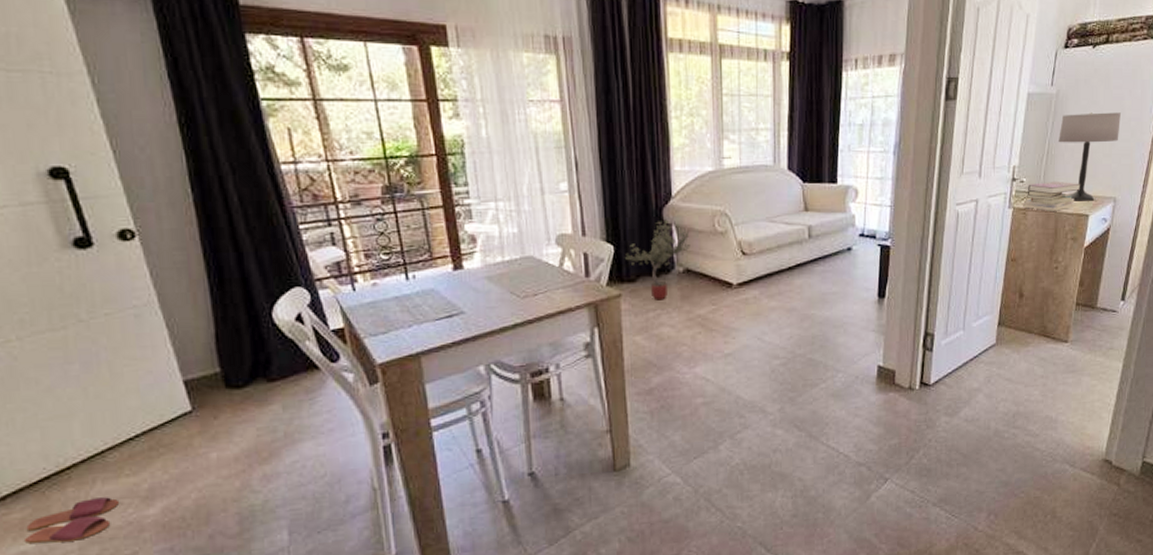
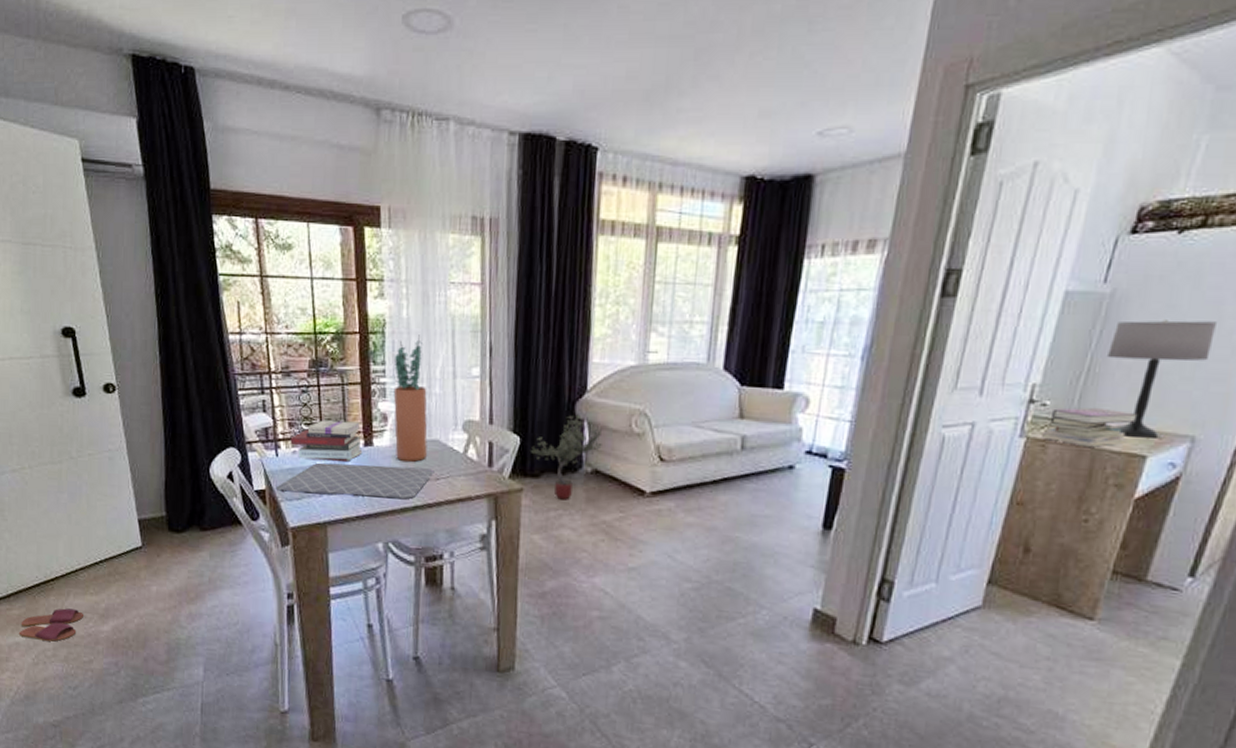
placemat: none [356,285,532,327] -> present [275,462,435,499]
books: none [368,246,453,290] -> present [290,420,363,461]
vase: none [478,153,522,281] -> present [393,335,428,462]

